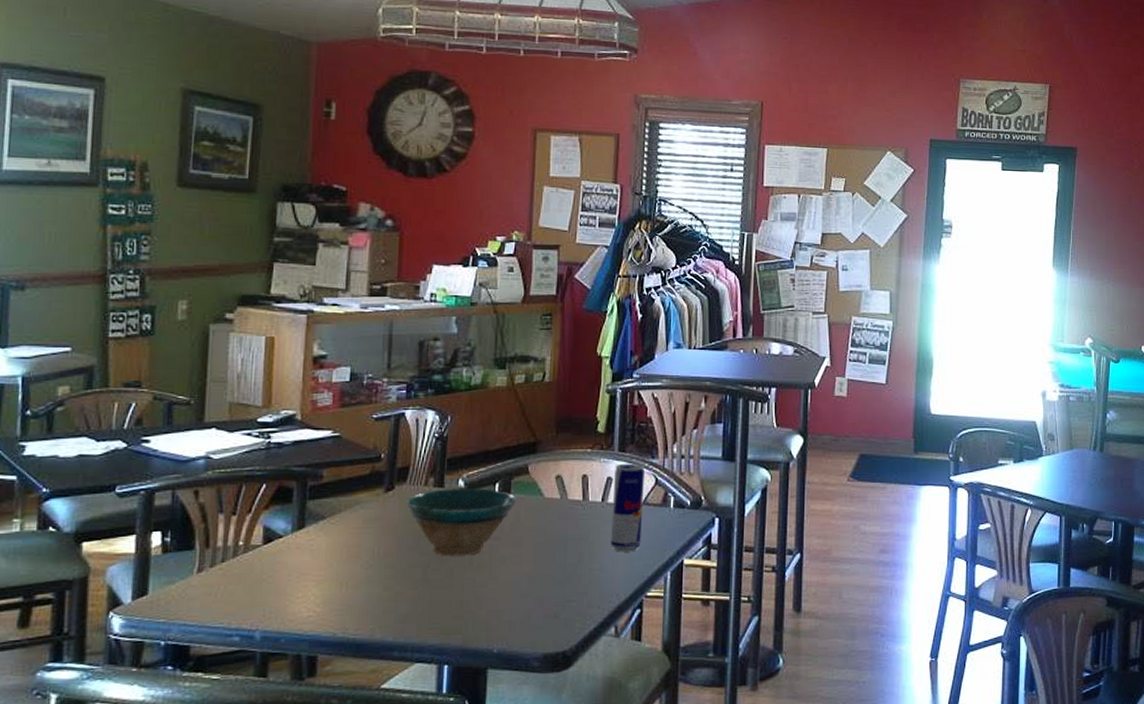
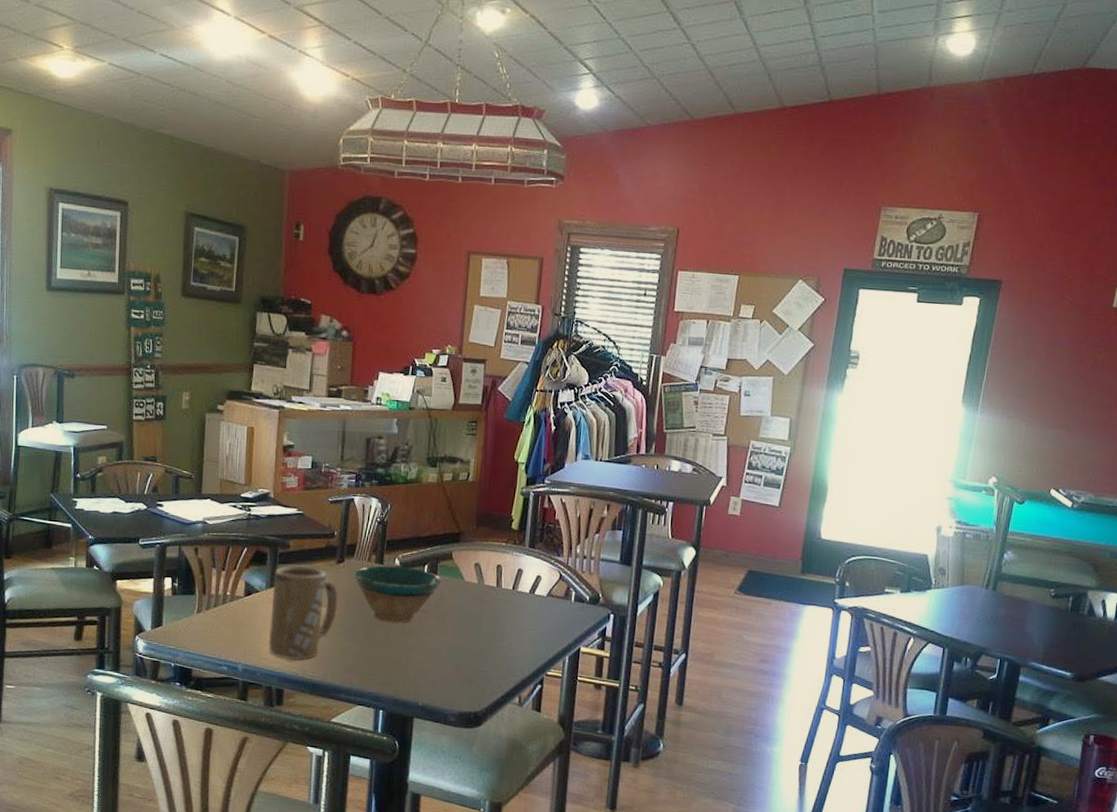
mug: none [295,499,387,618] -> present [268,565,338,660]
beverage can: present [610,463,646,552] -> none [518,558,551,636]

